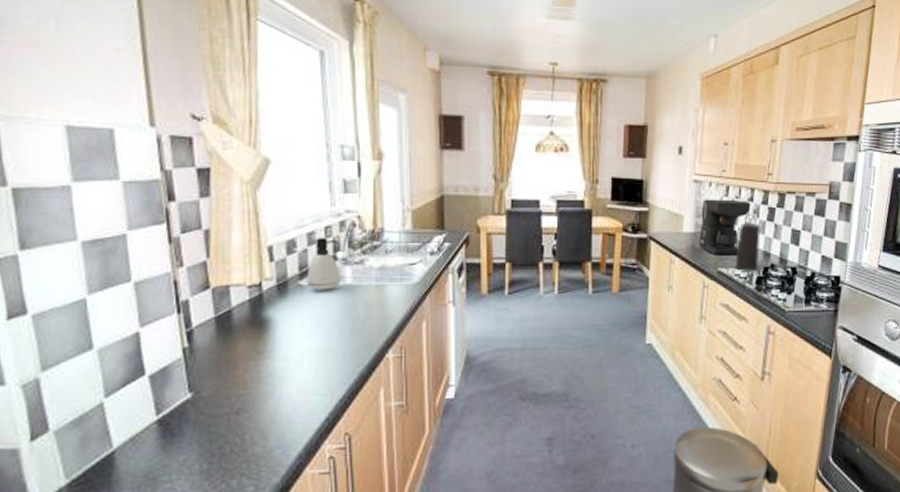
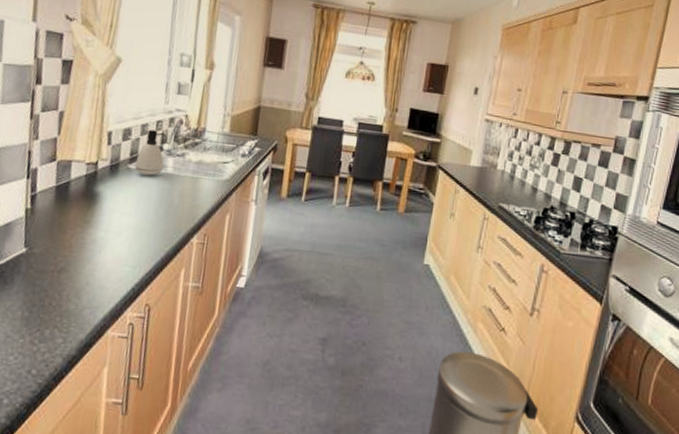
coffee maker: present [699,199,751,255] -> none [484,138,537,194]
canister: present [735,223,762,271] -> none [516,164,545,211]

